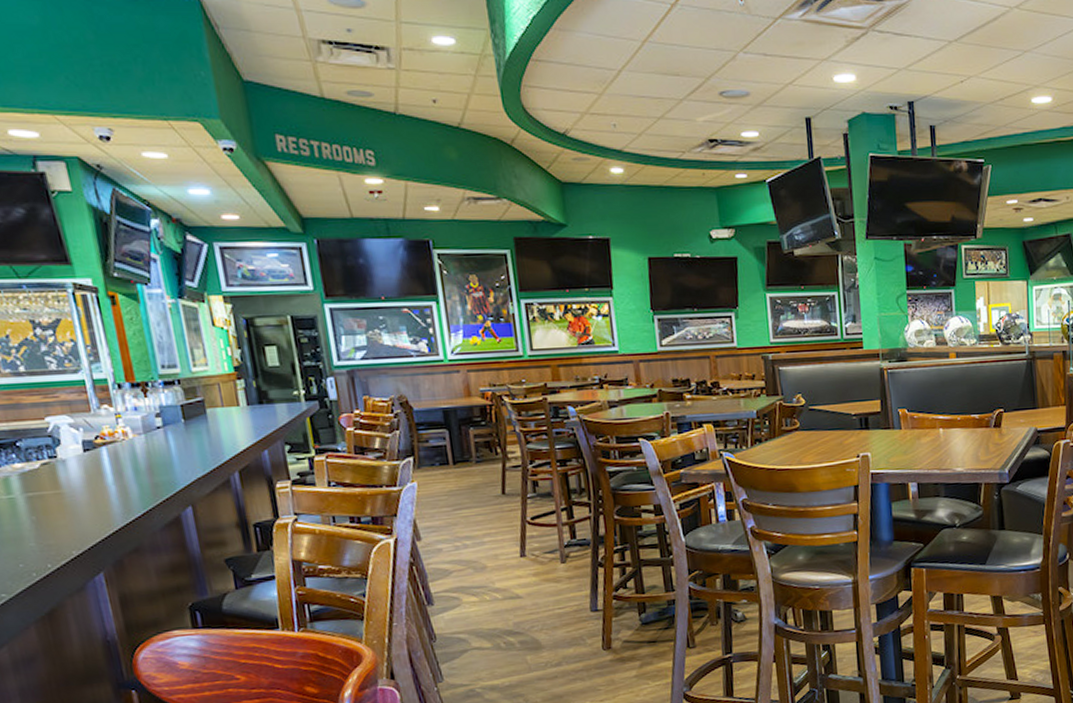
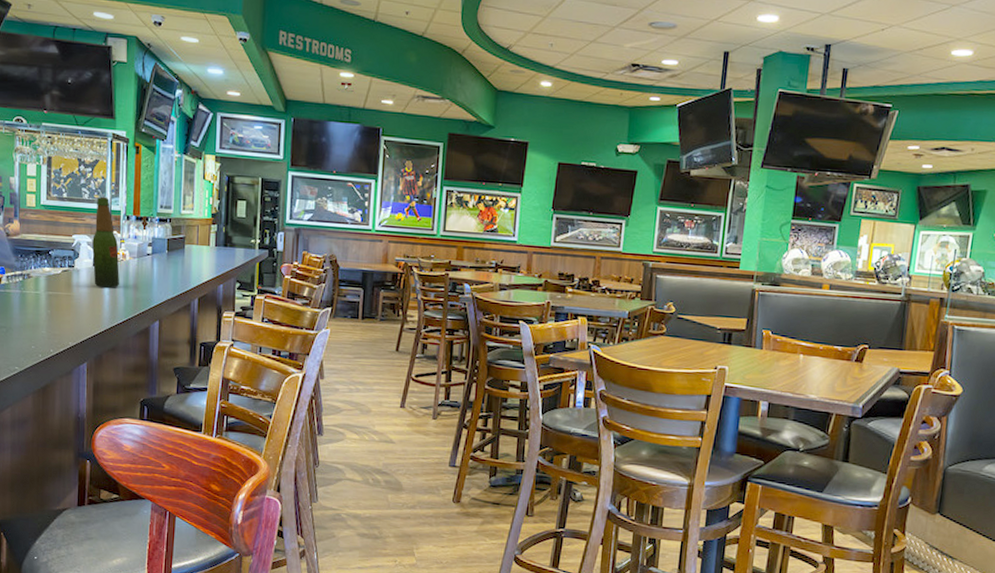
beer bottle: none [69,364,126,477] -> present [92,196,119,288]

